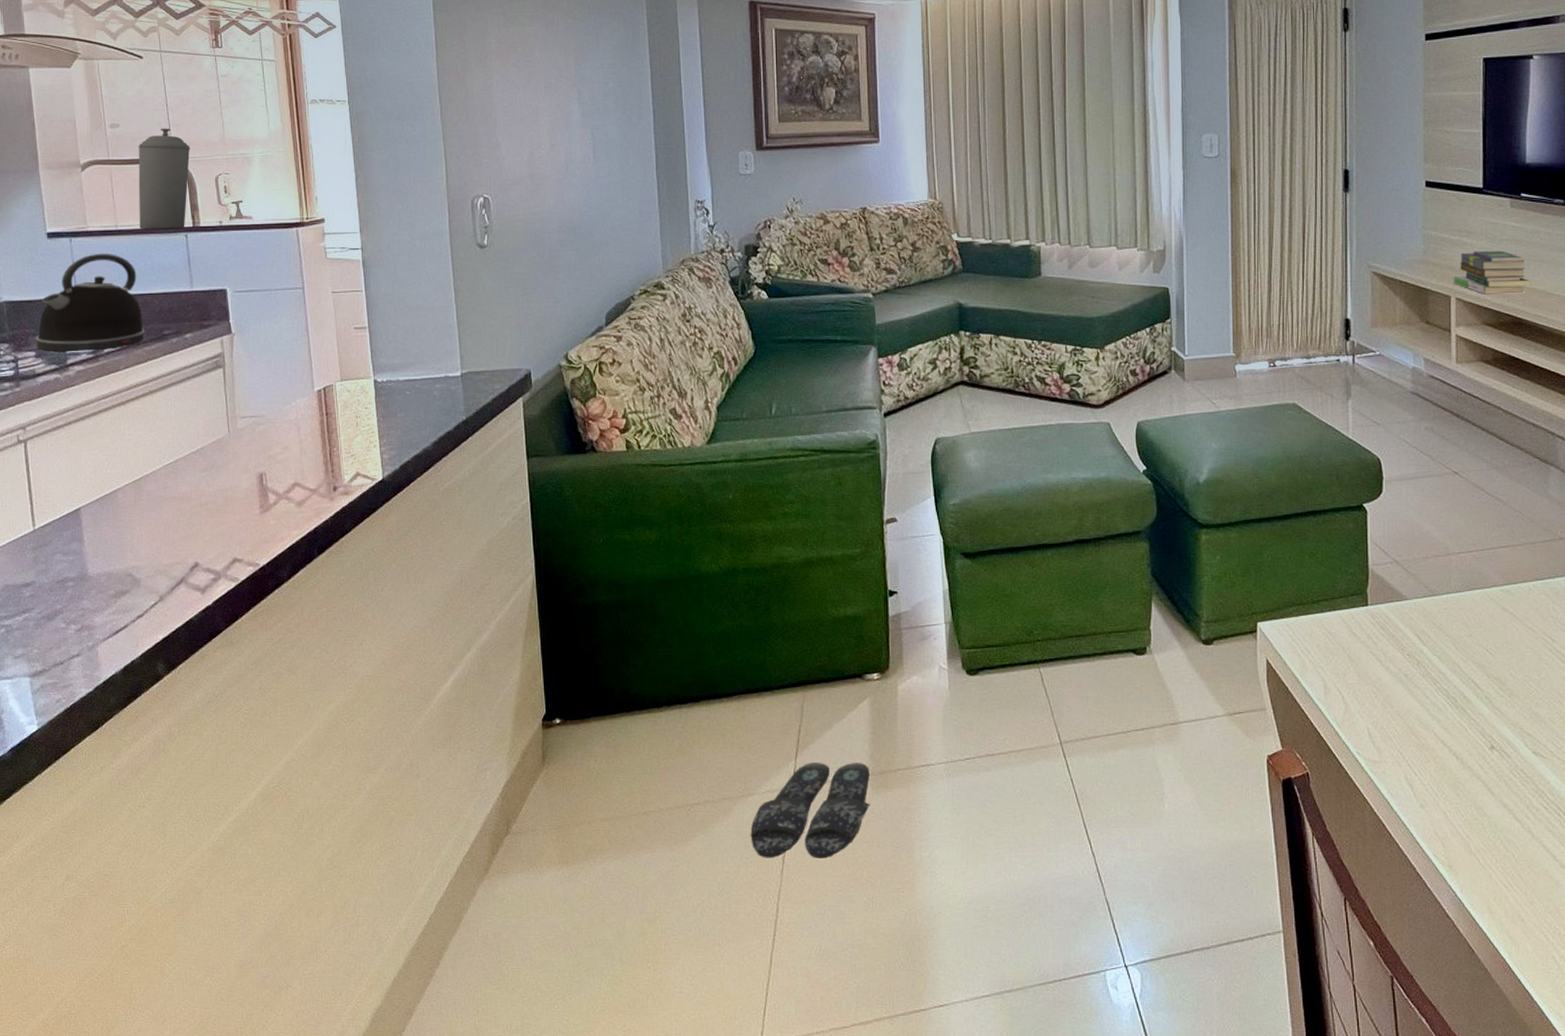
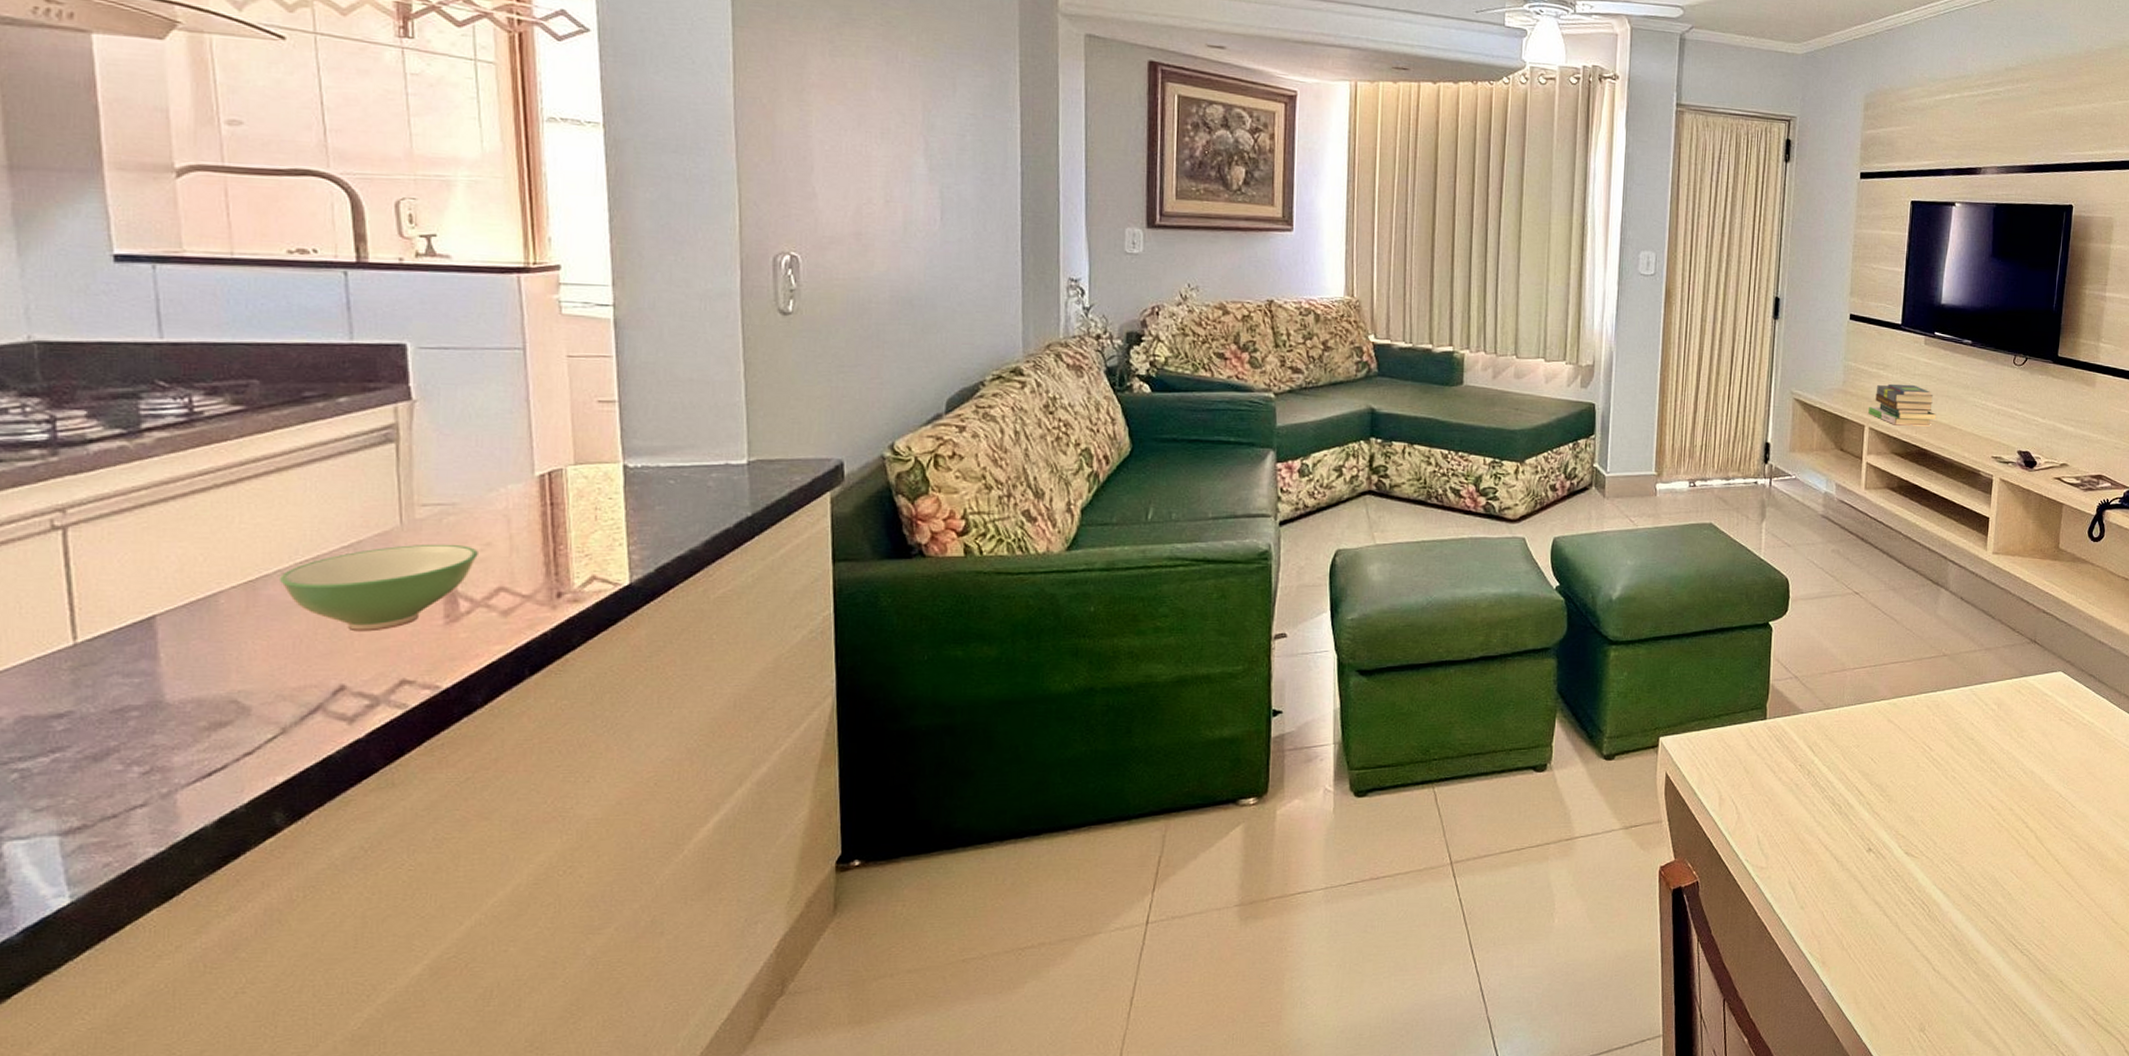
kettle: present [35,253,145,351] -> none [87,286,273,413]
canister: present [138,128,191,230] -> none [270,132,358,264]
bowl: none [154,448,280,520] -> present [278,544,478,632]
slippers: present [750,763,870,859] -> none [1093,893,1238,1001]

